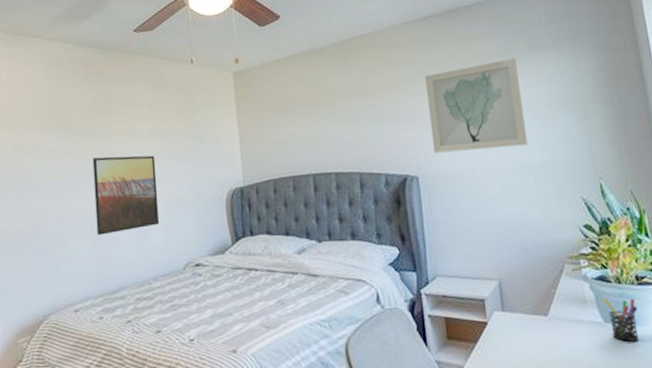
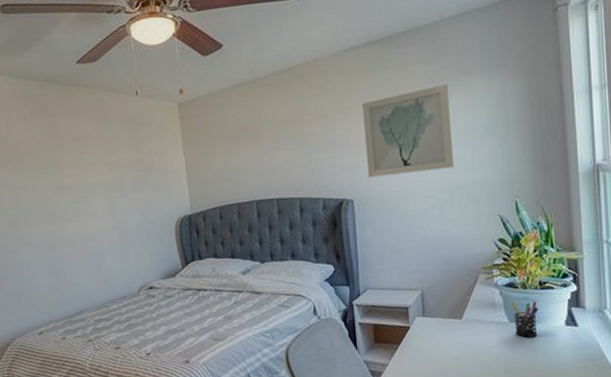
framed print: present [92,155,160,236] -> none [44,187,114,265]

